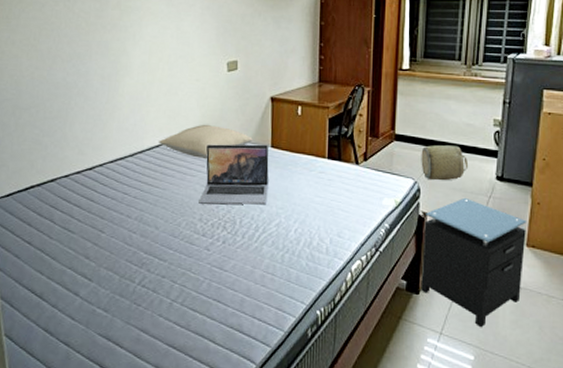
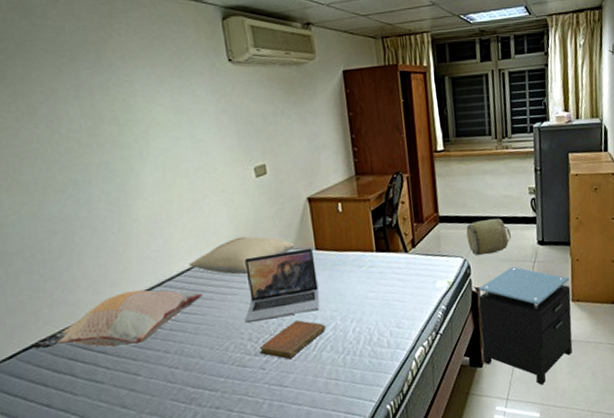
decorative pillow: none [25,157,166,205] -> present [32,289,203,349]
notebook: none [208,211,270,246] -> present [260,320,326,360]

